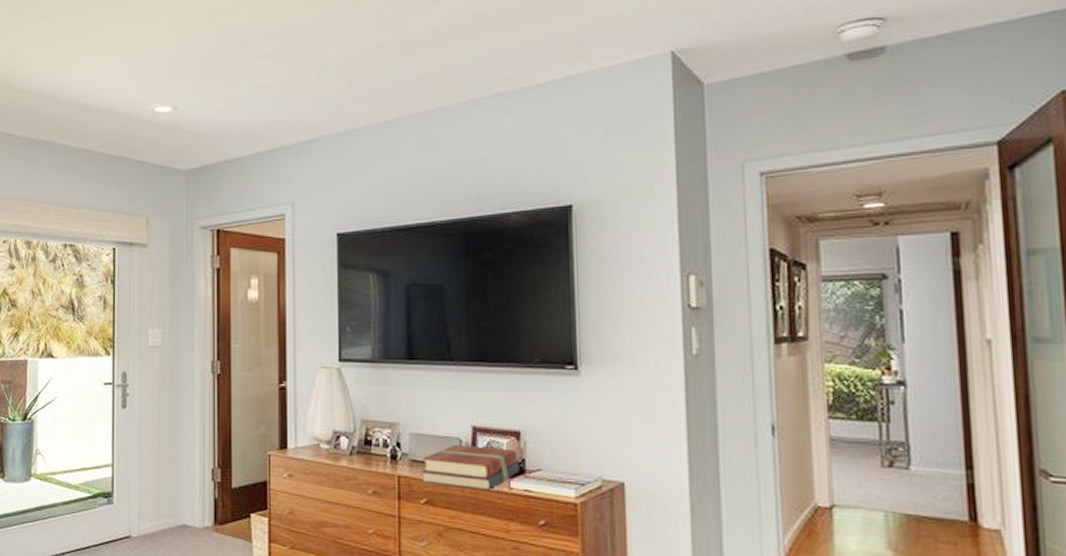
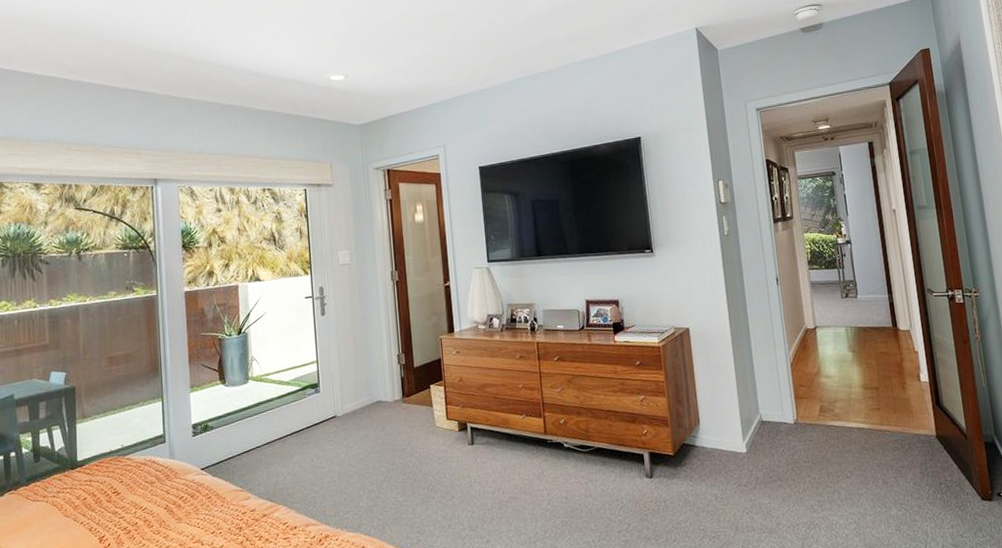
books: present [420,444,520,490] -> none [552,313,621,346]

